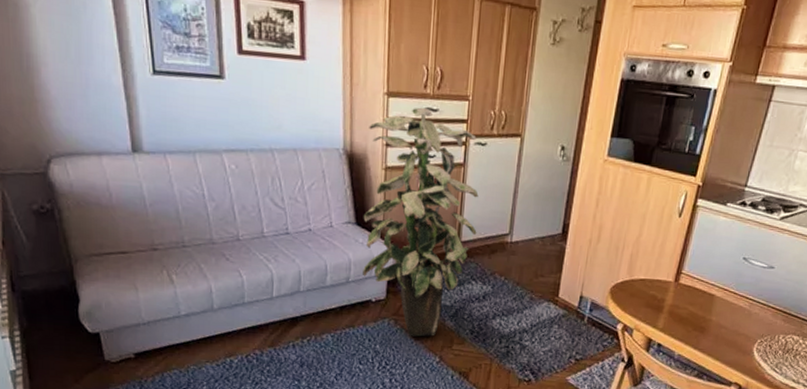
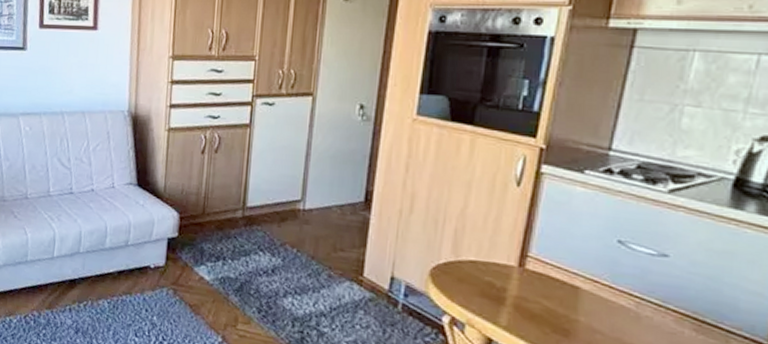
indoor plant: present [363,107,479,337] -> none [142,69,266,312]

